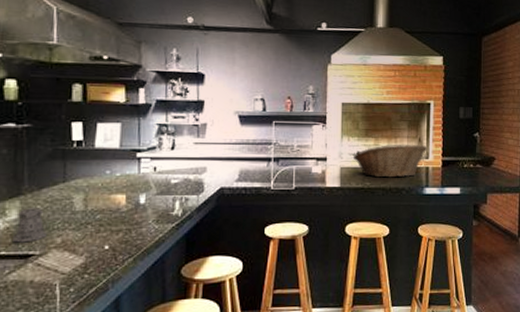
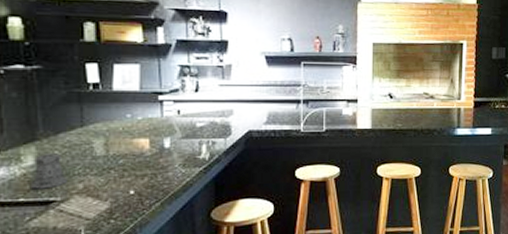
fruit basket: present [352,144,427,178] -> none [384,85,460,119]

